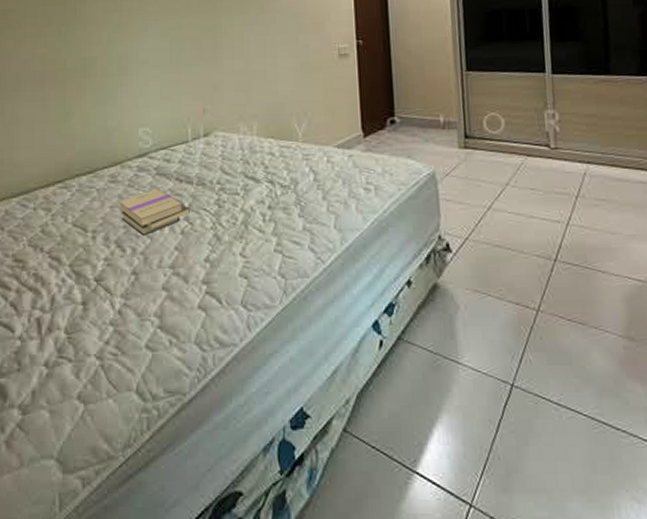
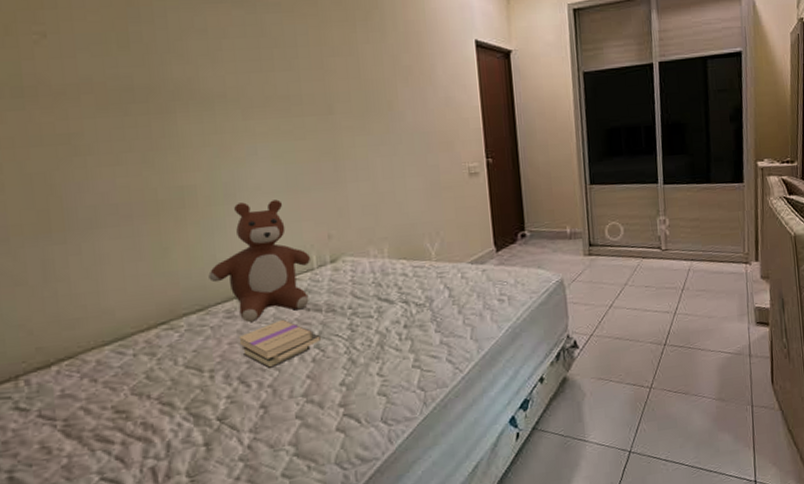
teddy bear: none [99,73,187,188] -> present [208,199,312,322]

